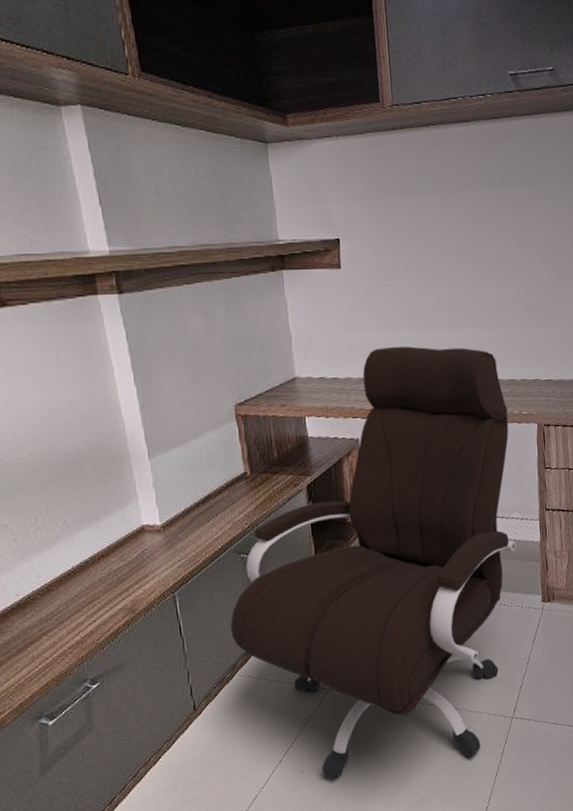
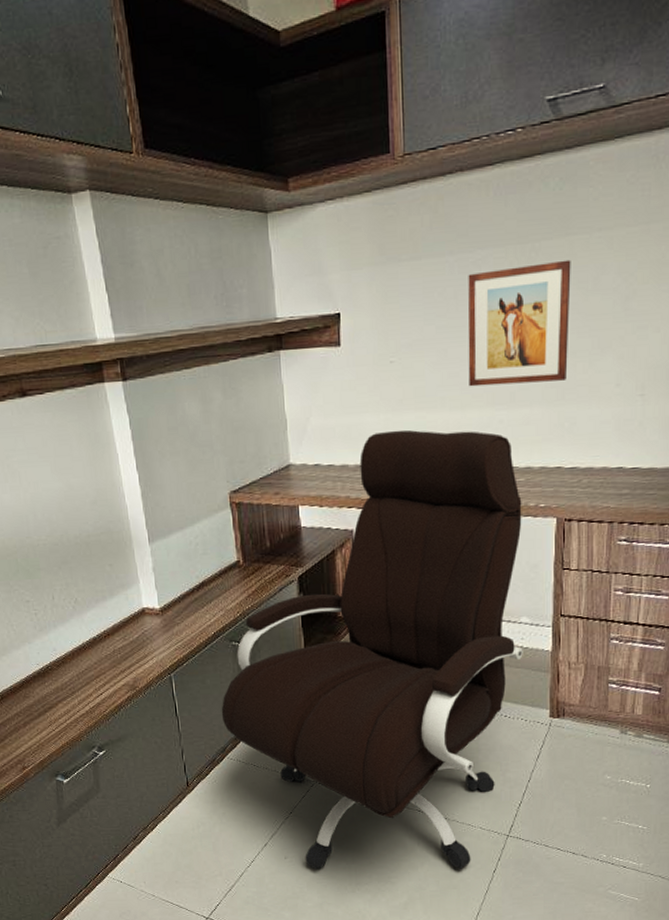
wall art: none [452,205,539,309] -> present [468,259,571,387]

